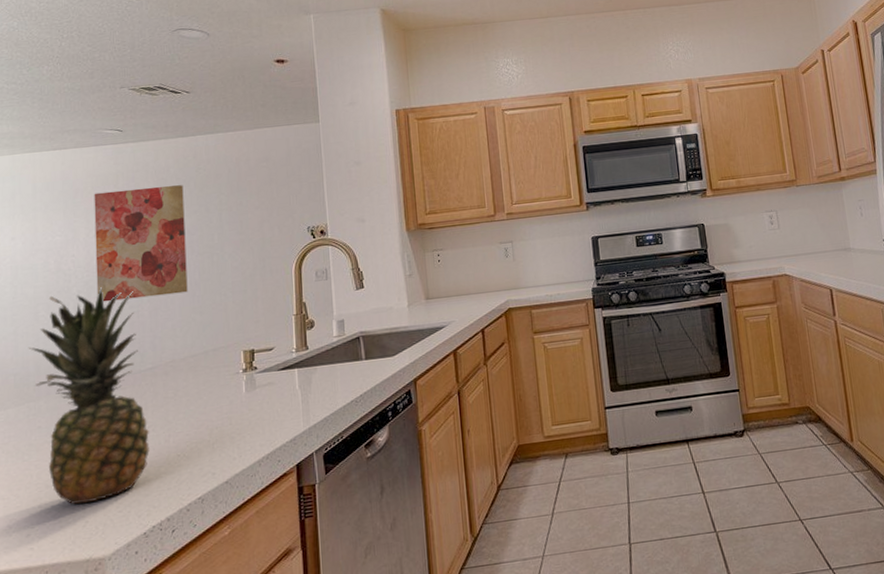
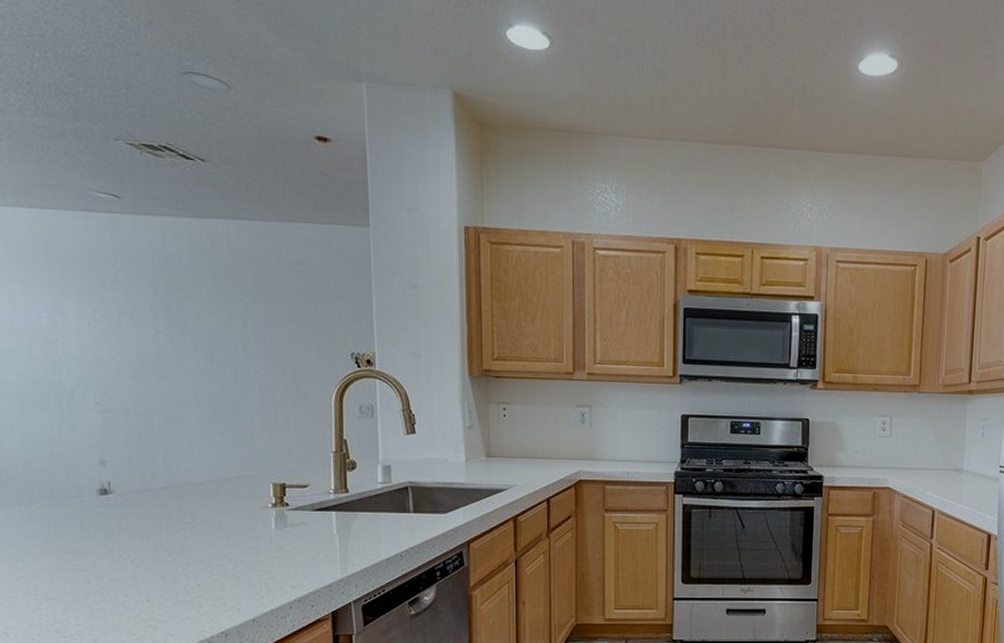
fruit: present [28,287,150,505] -> none [14,387,165,622]
wall art: present [94,185,188,302] -> none [86,271,207,408]

